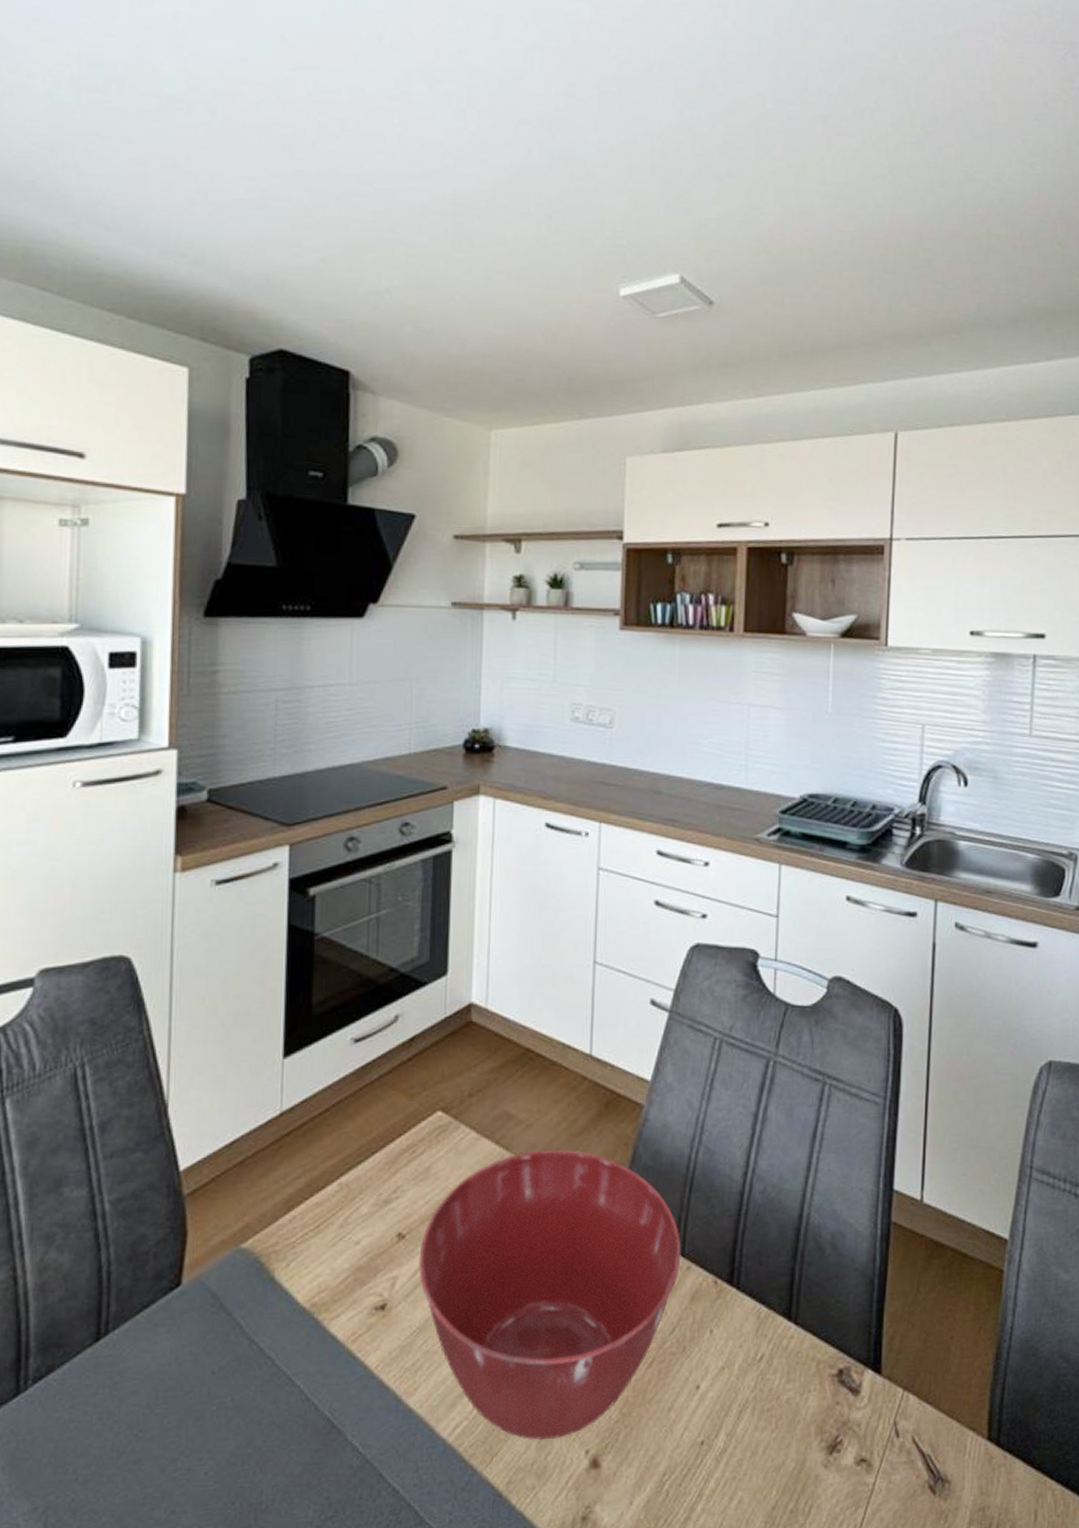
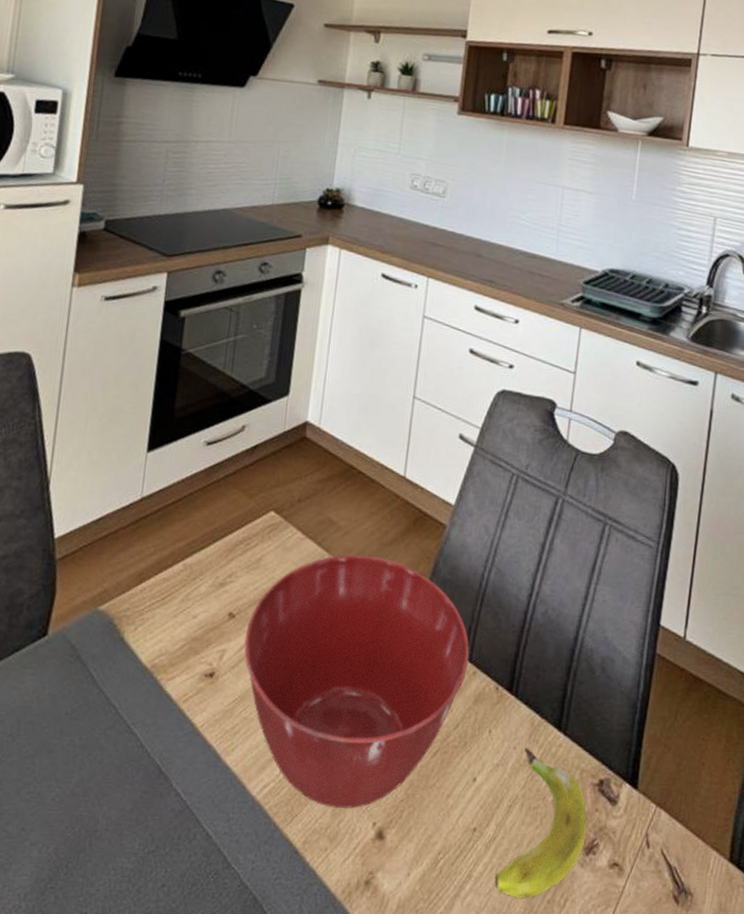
banana: none [729,1344,828,1513] -> present [494,747,587,899]

